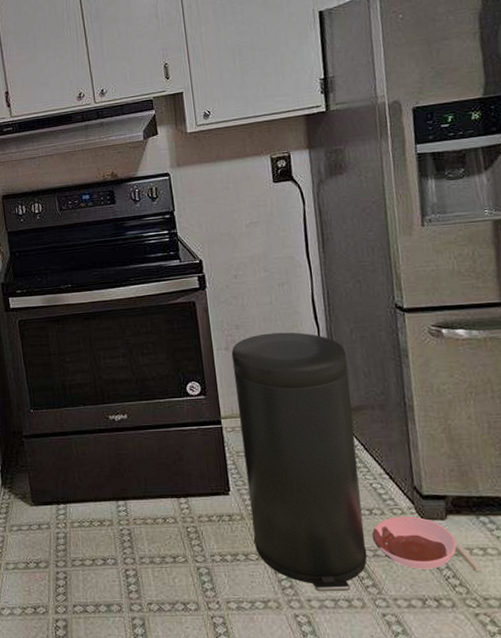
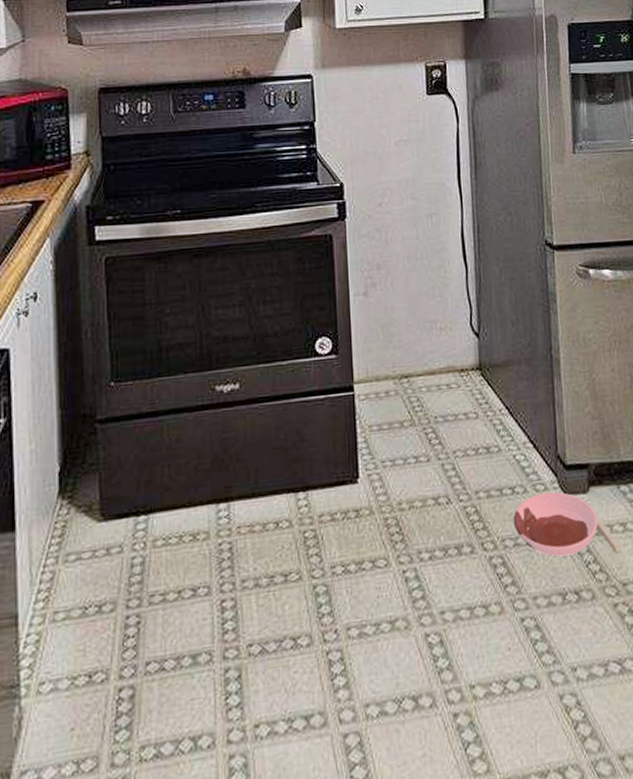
pedal bin: present [231,332,367,592] -> none [370,272,508,600]

